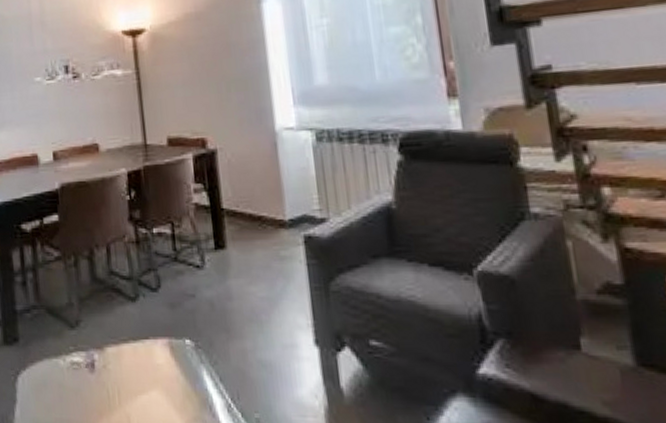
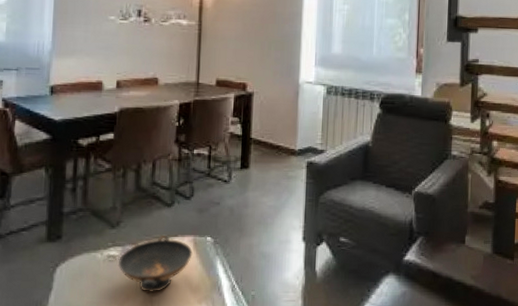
decorative bowl: none [83,336,171,411] -> present [117,235,193,293]

